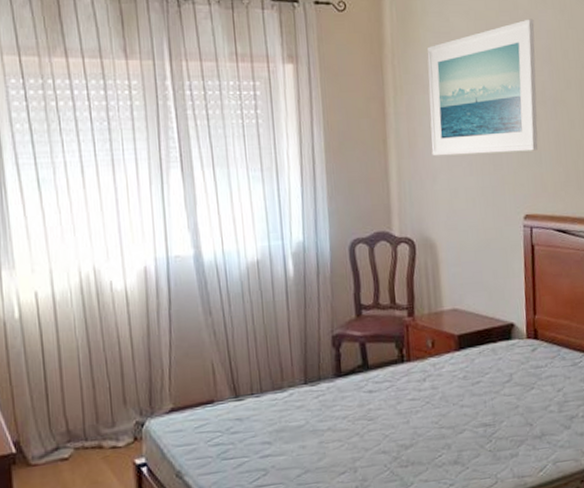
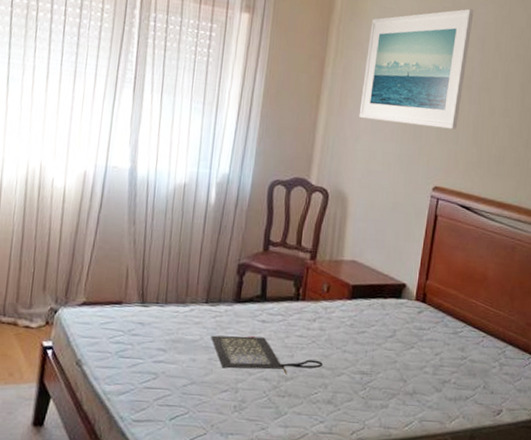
clutch bag: none [317,408,441,450] -> present [211,335,322,375]

